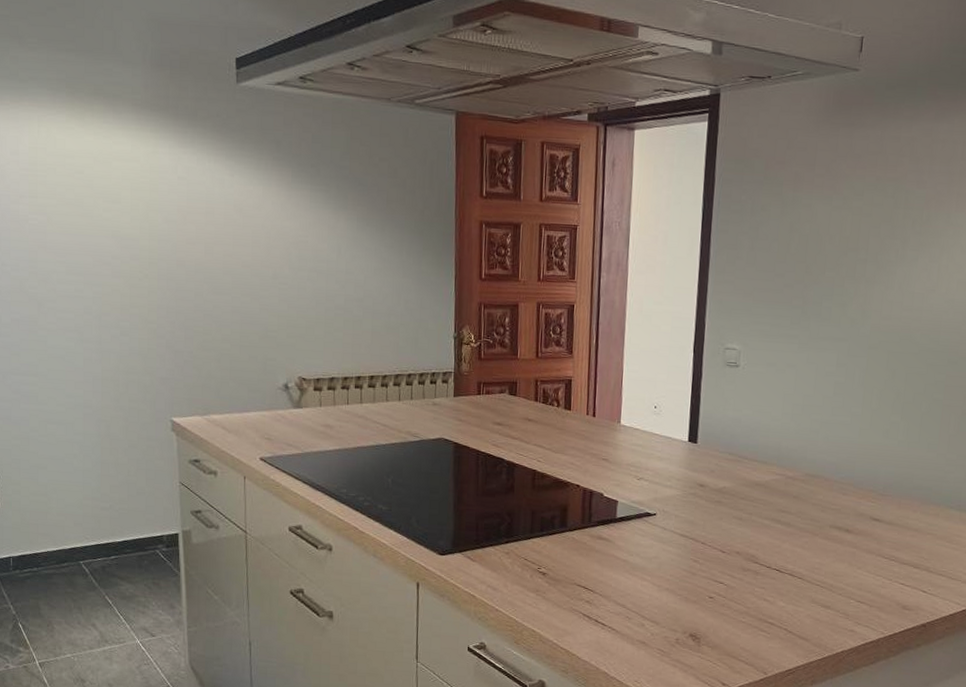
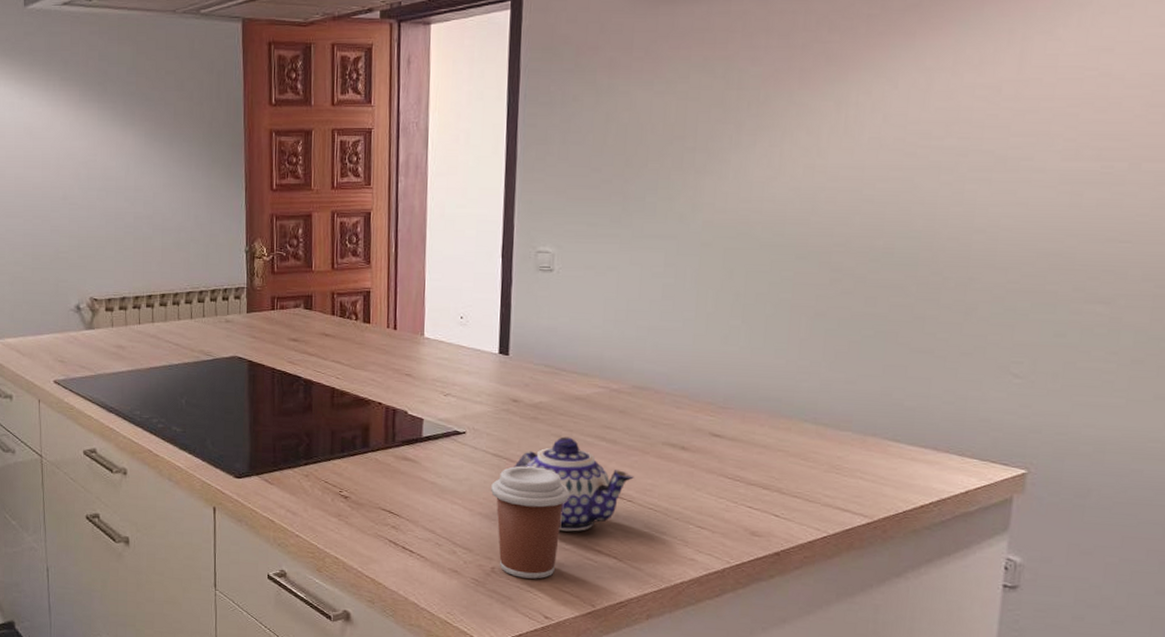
coffee cup: none [677,545,748,649] -> present [491,466,570,579]
teapot: none [699,519,804,606] -> present [514,436,634,532]

